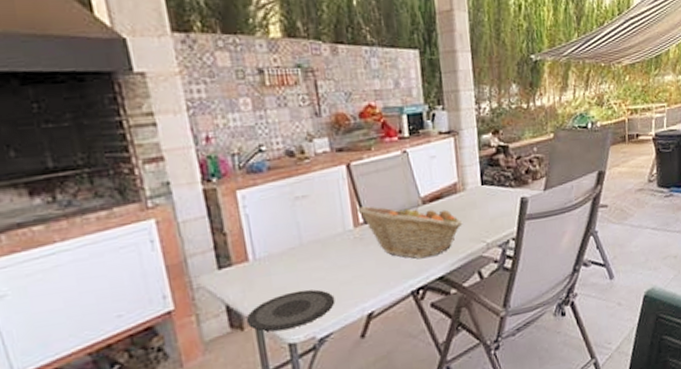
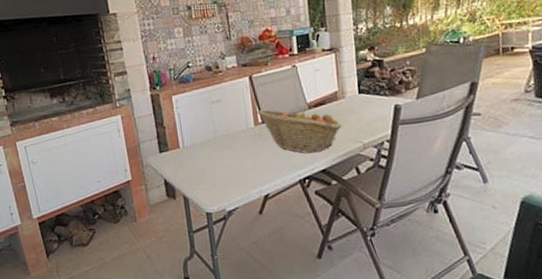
plate: present [246,289,335,332] -> none [177,172,240,202]

